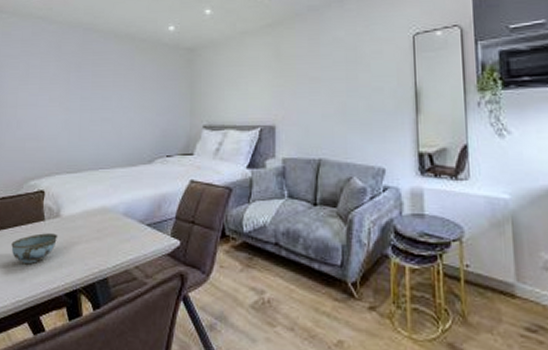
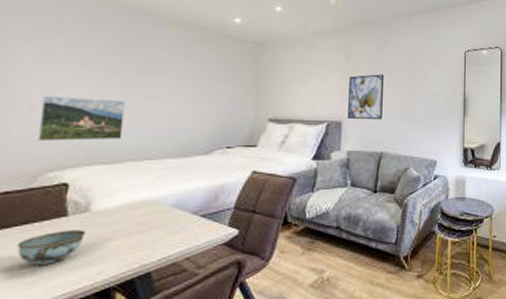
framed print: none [23,112,83,154] -> present [38,95,125,142]
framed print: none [281,70,319,122] -> present [348,74,385,119]

